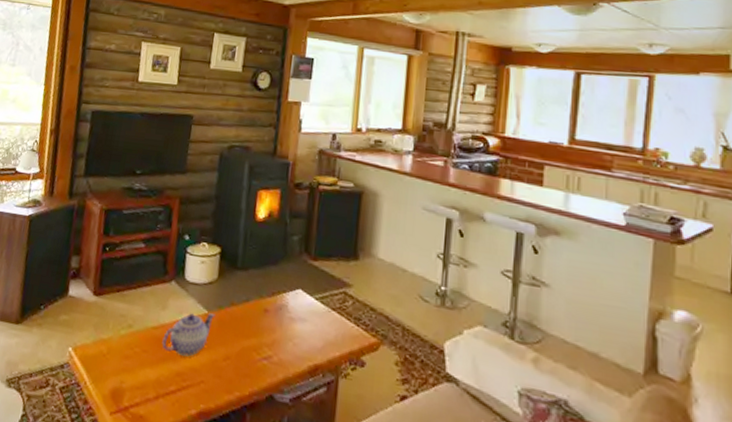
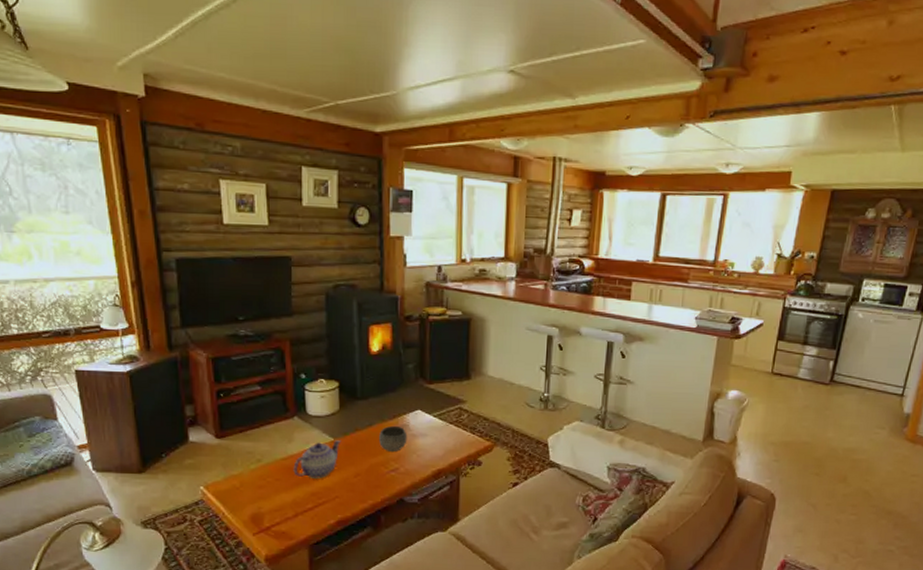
bowl: none [254,304,285,336] -> present [379,425,408,453]

